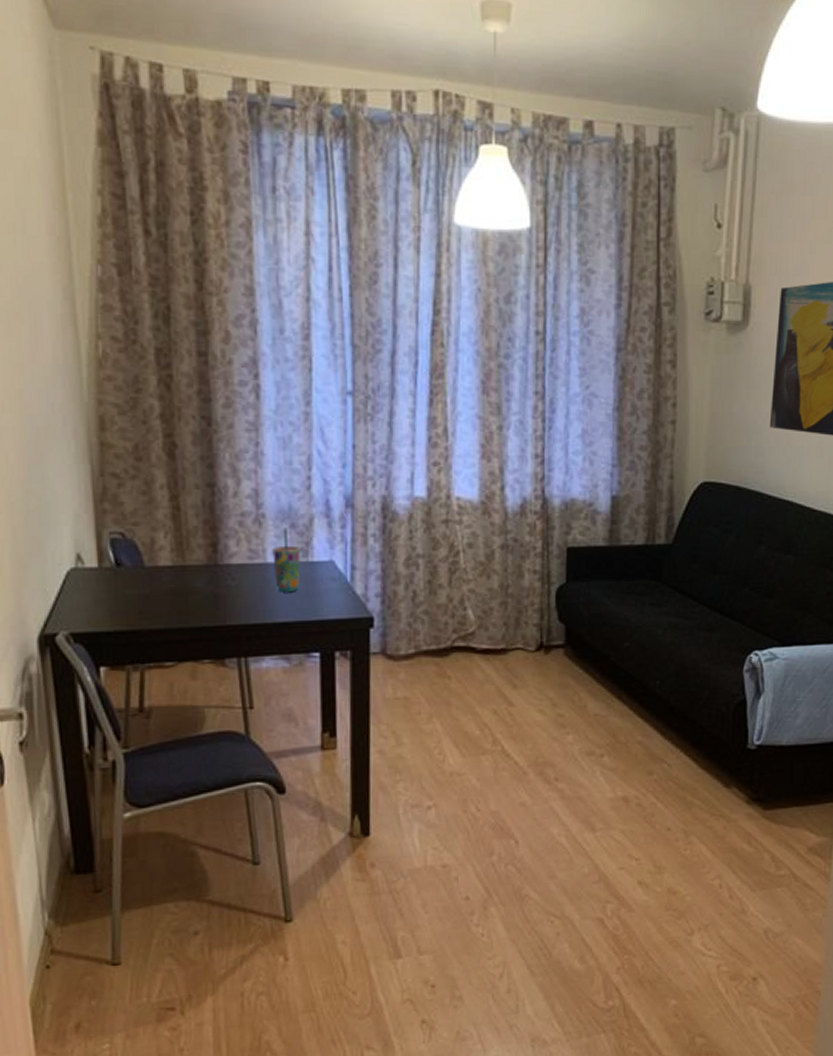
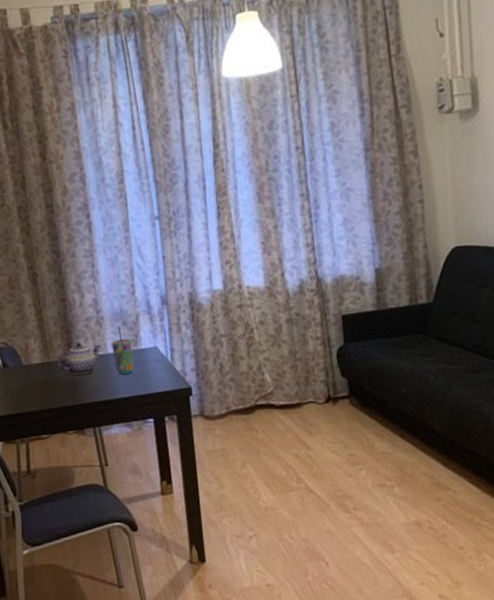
teapot: none [195,544,259,586] -> present [57,342,101,375]

